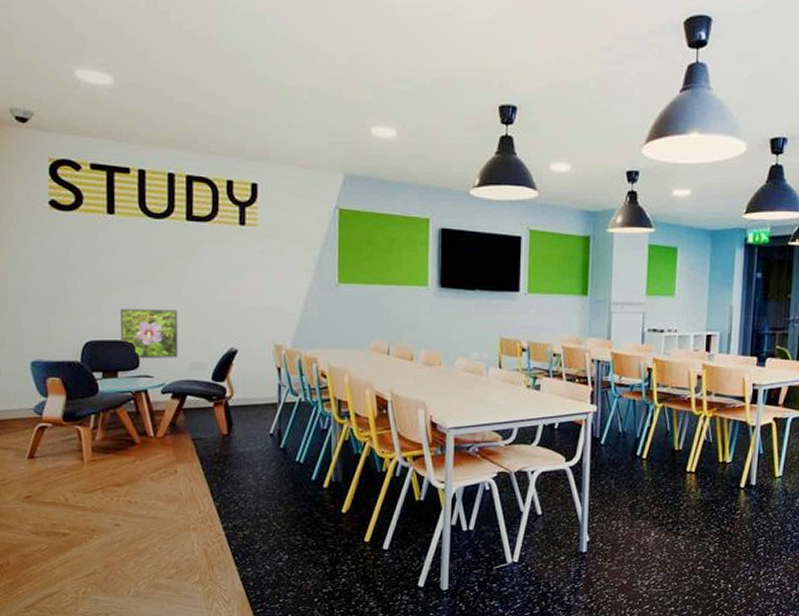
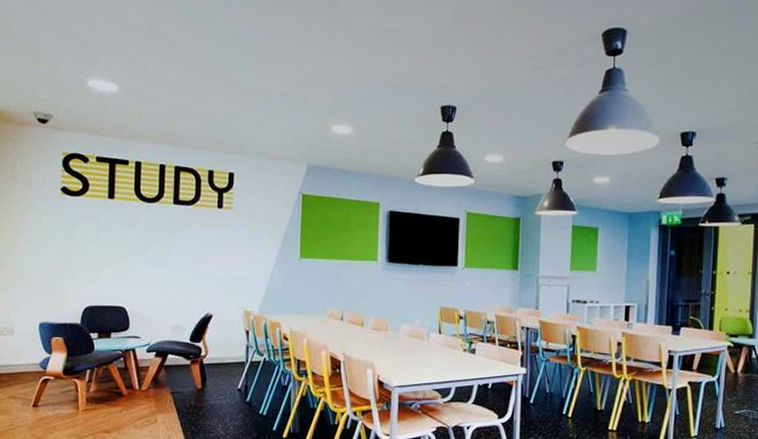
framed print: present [120,309,179,359] -> none [114,279,163,322]

